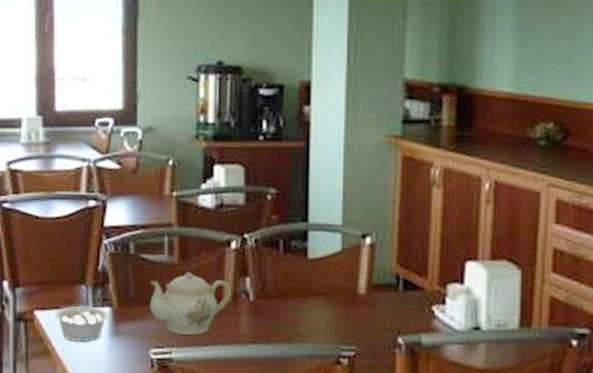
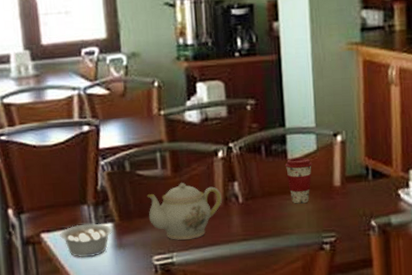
coffee cup: none [304,257,336,310] -> present [285,157,313,204]

